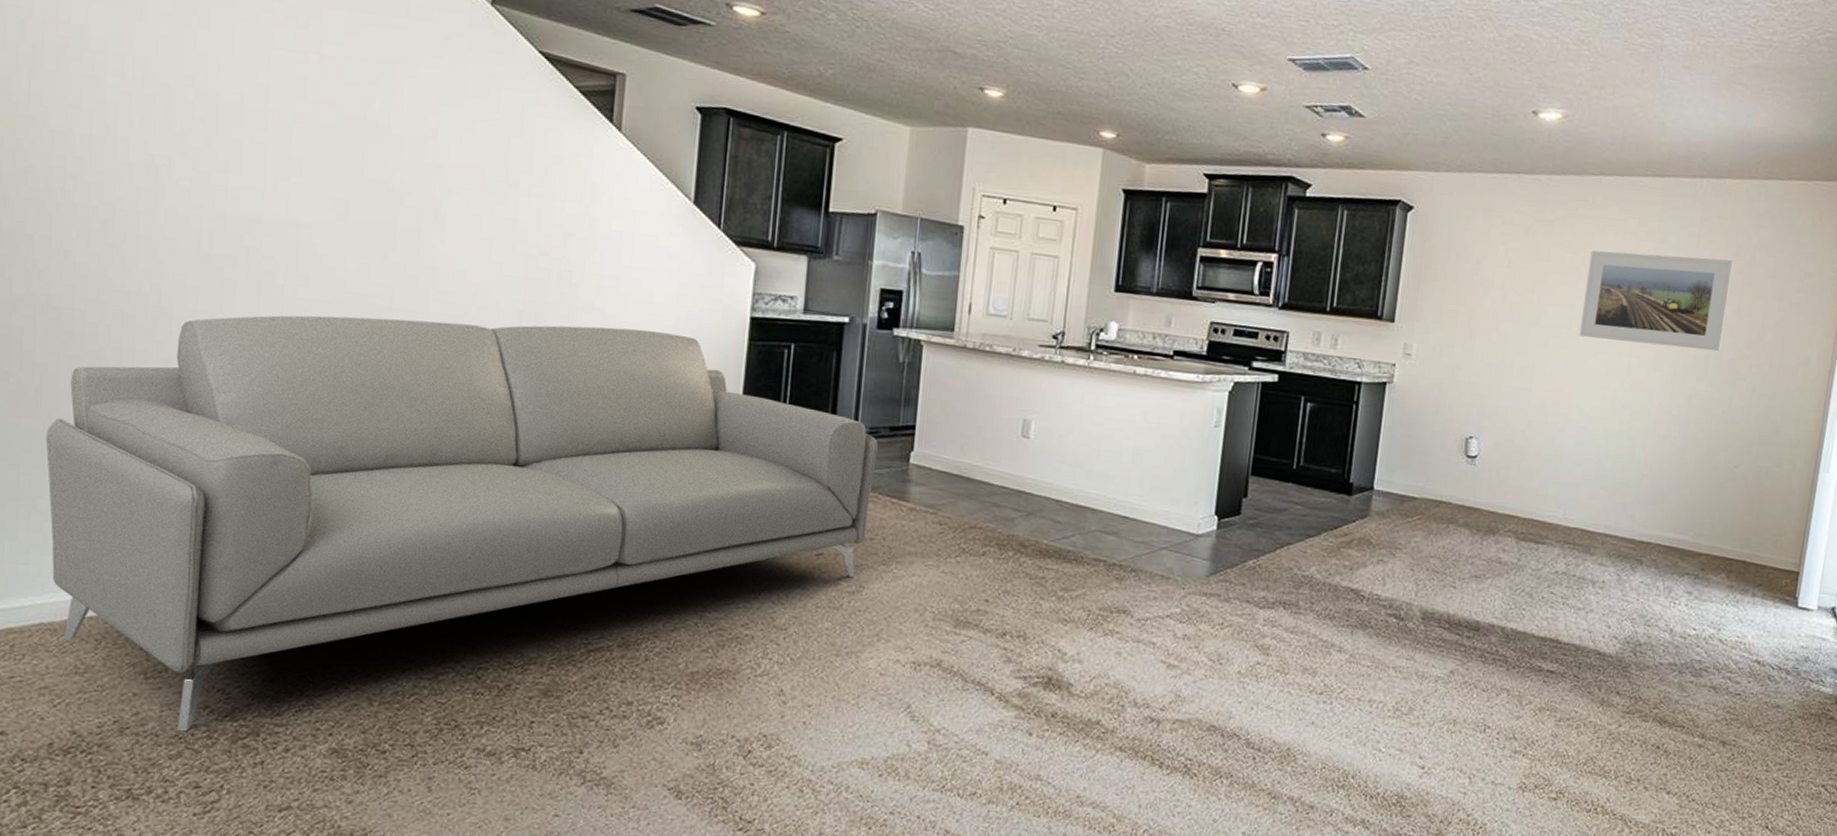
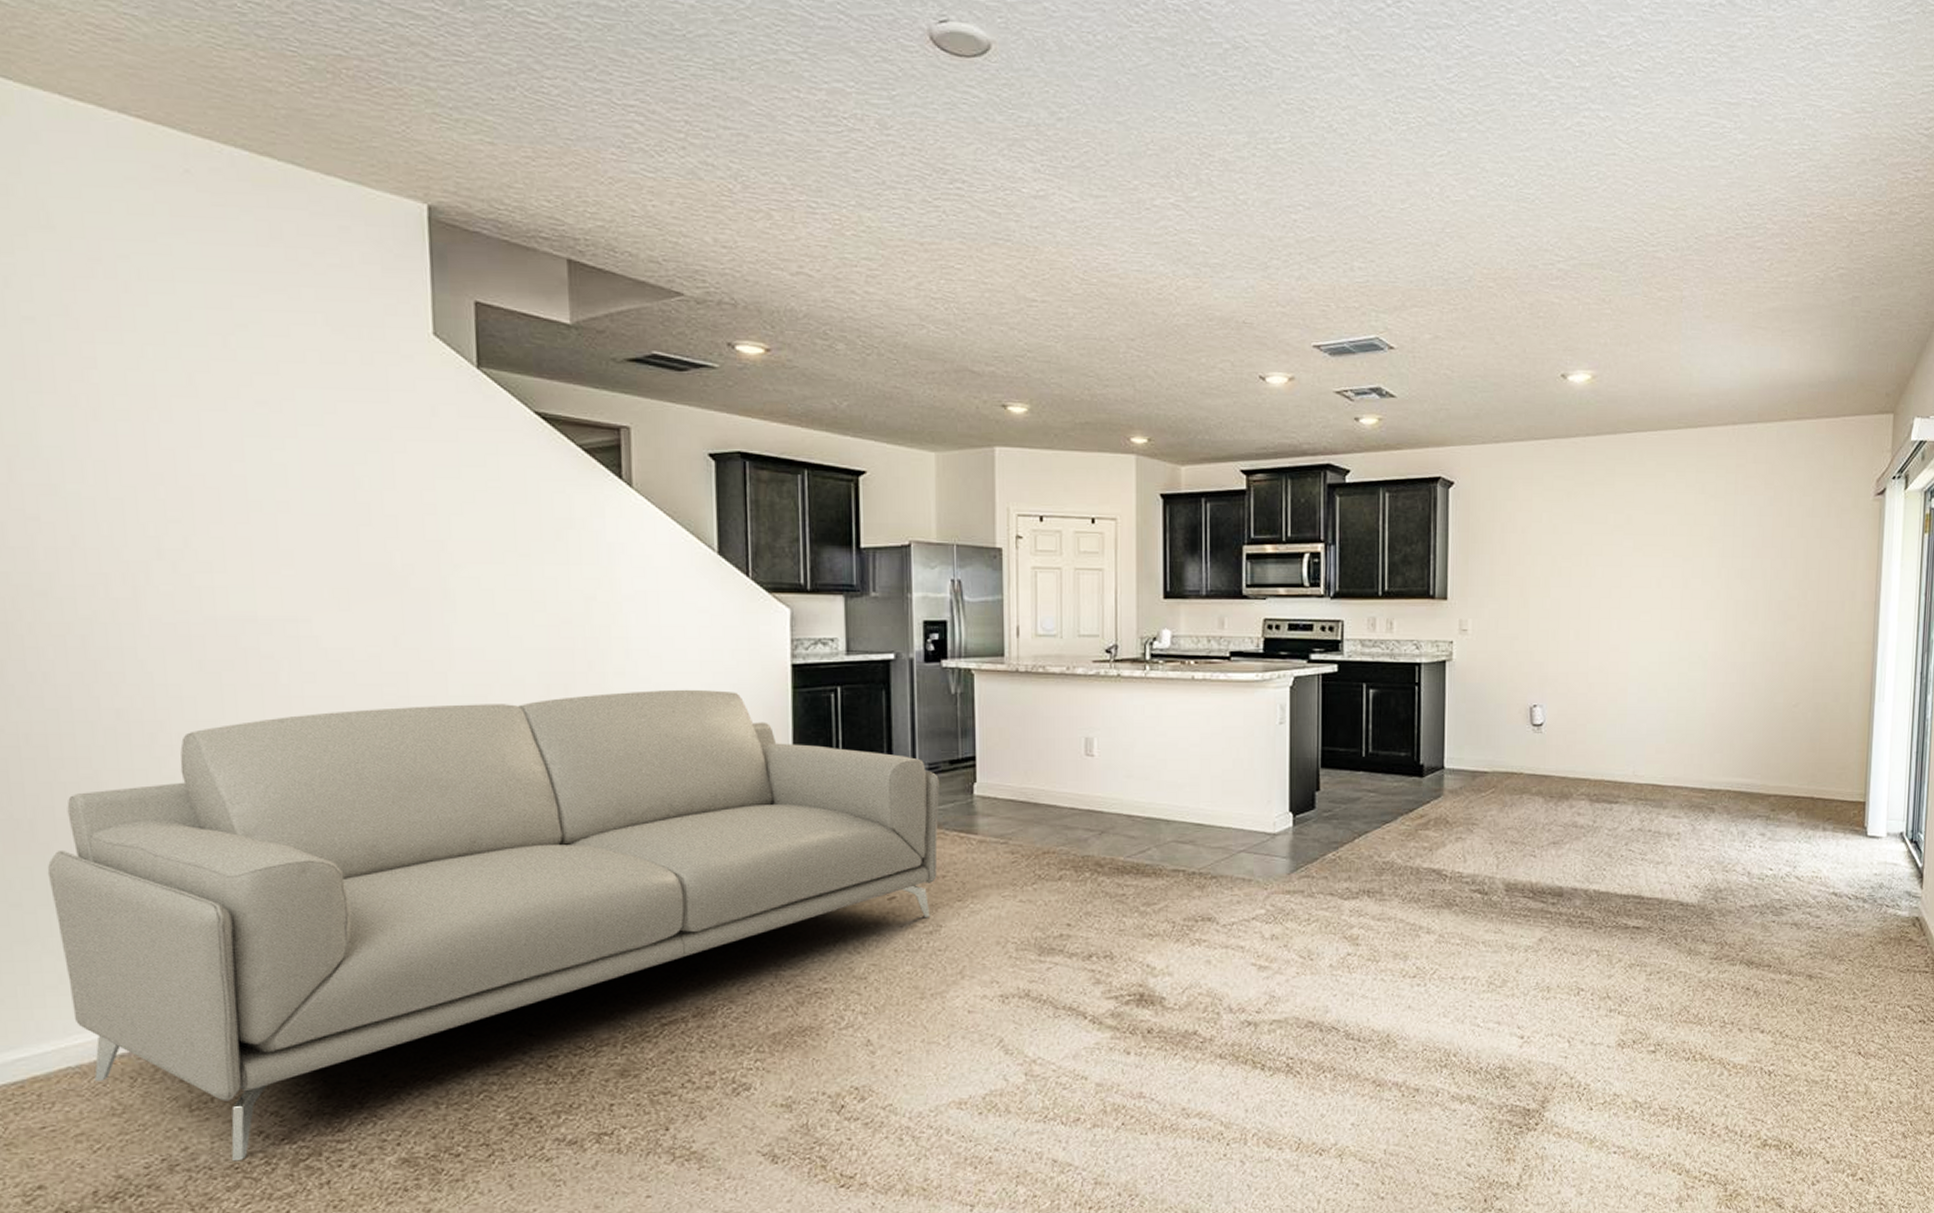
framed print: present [1579,250,1732,352] -> none [1630,503,1771,595]

